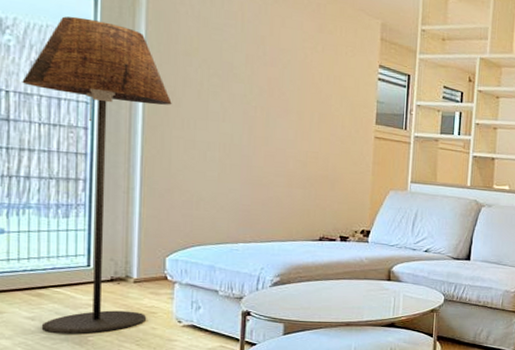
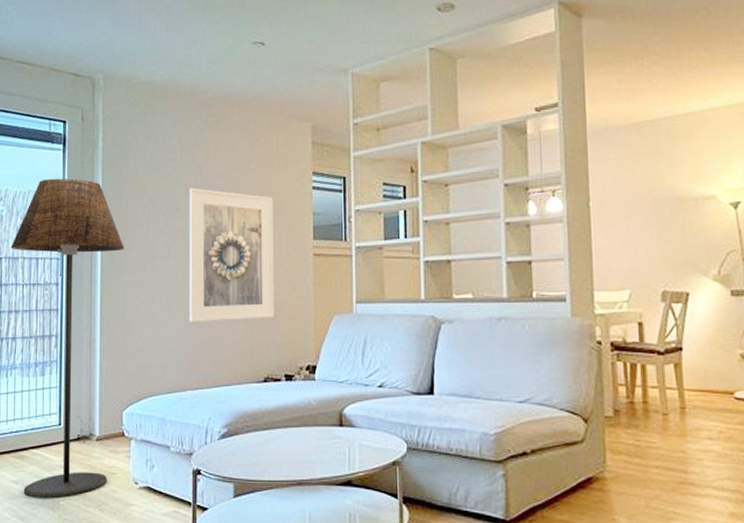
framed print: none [244,57,339,187] -> present [189,188,274,322]

